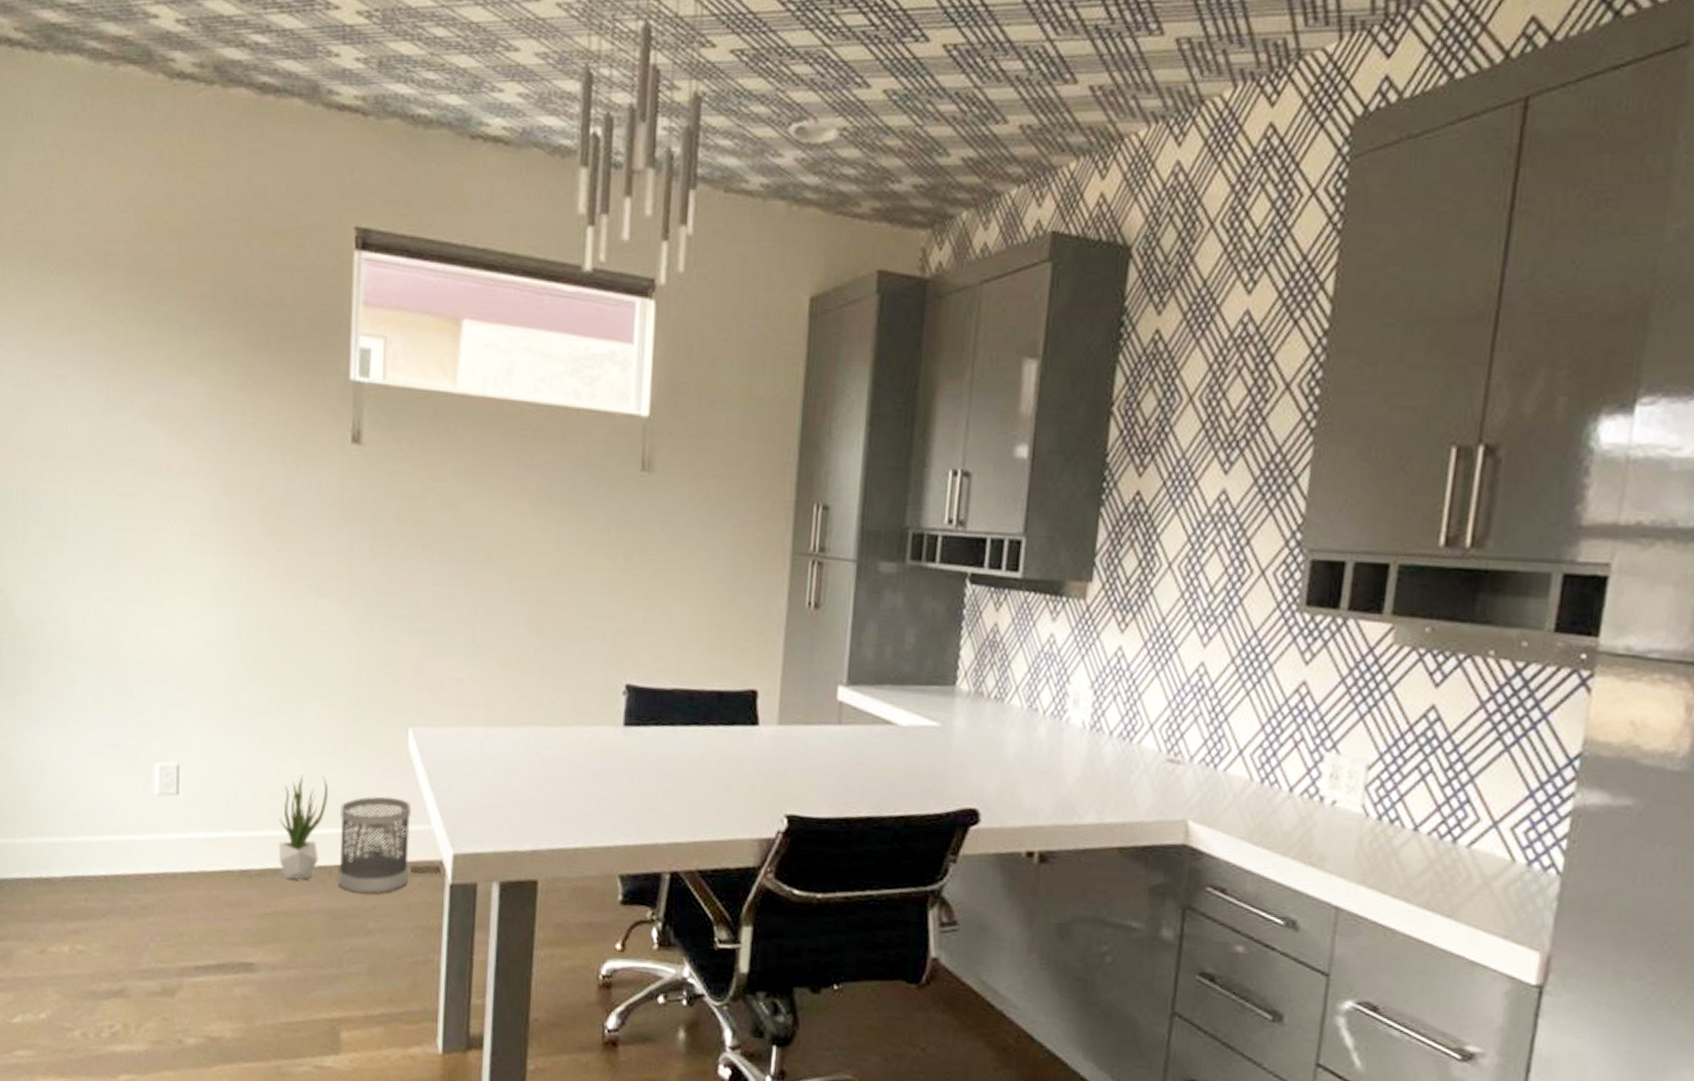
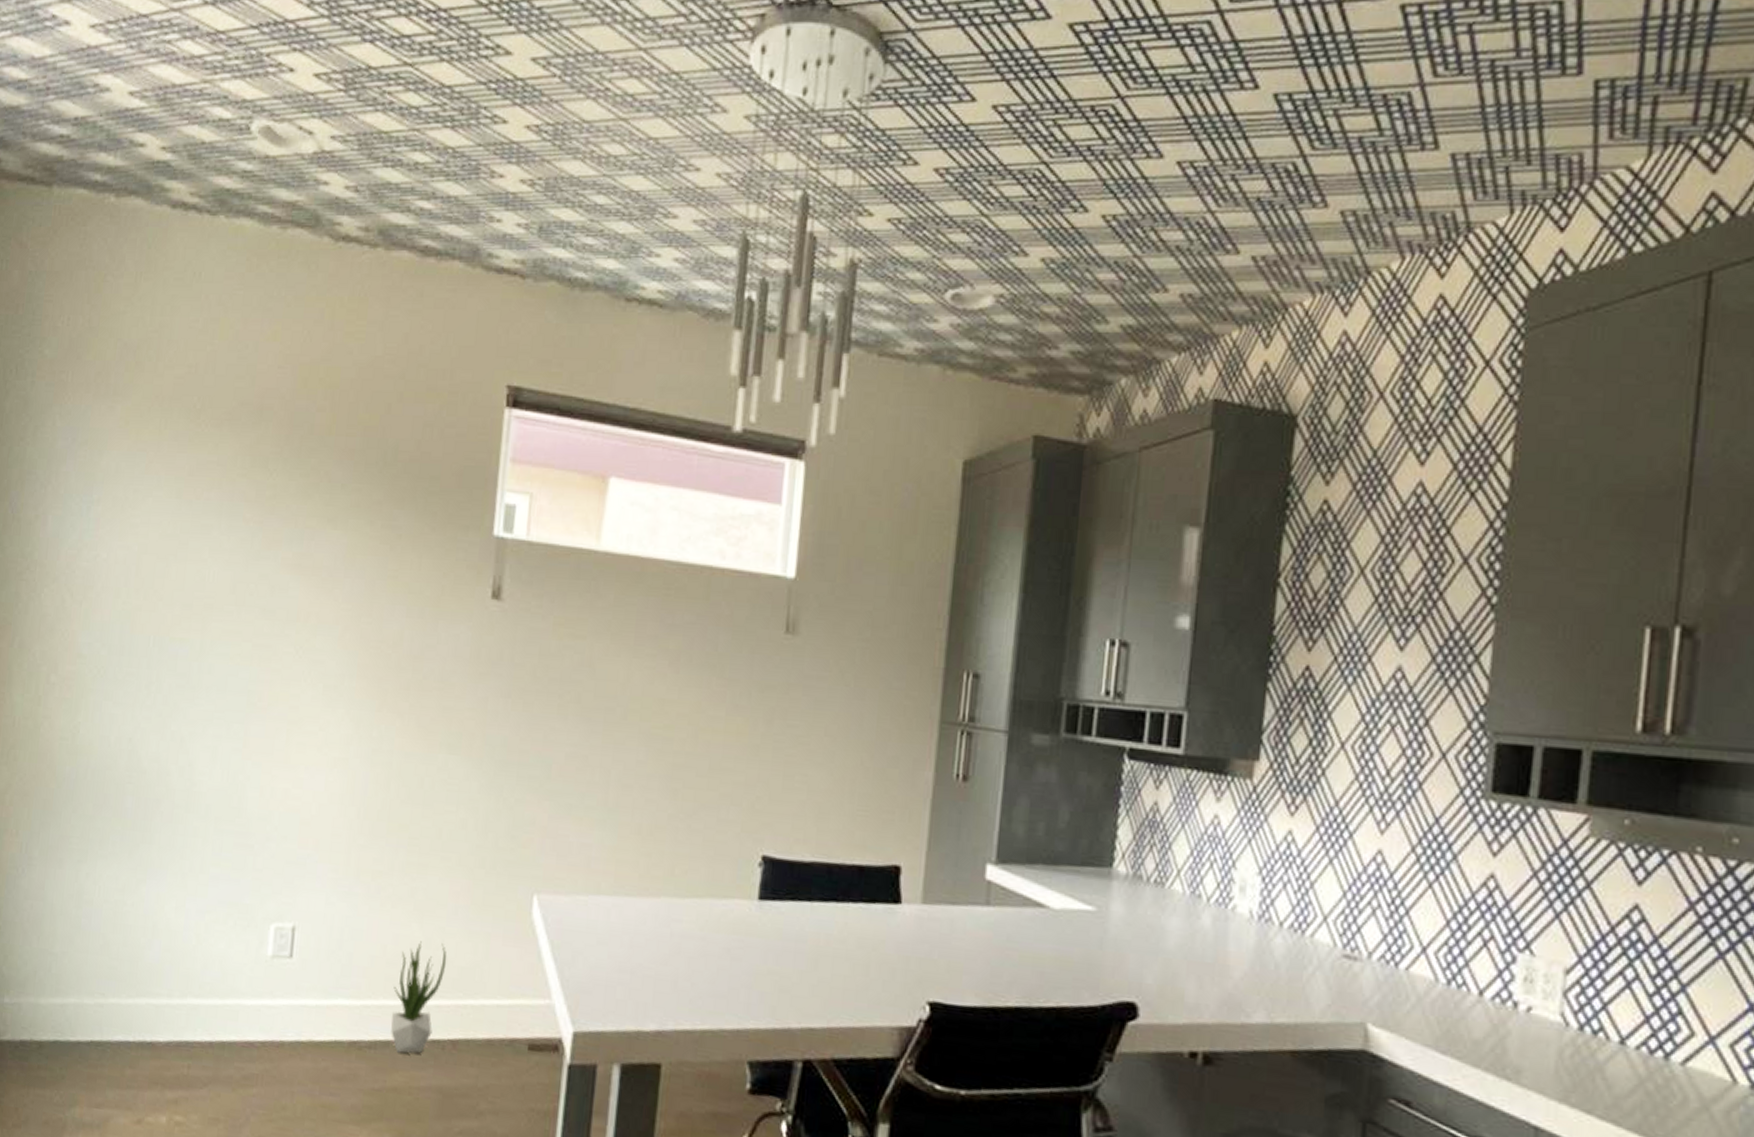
wastebasket: present [338,796,412,895] -> none [451,966,532,1073]

